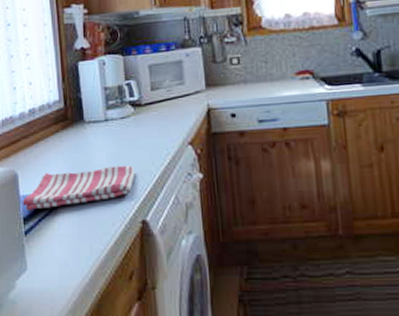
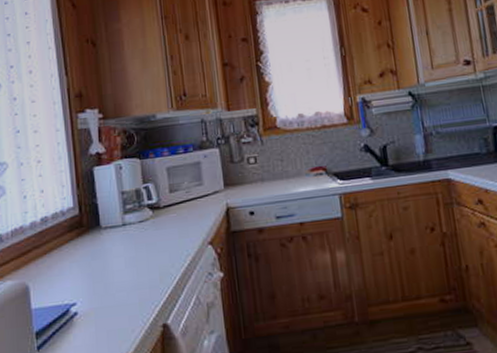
dish towel: present [23,165,135,210] -> none [35,269,155,324]

